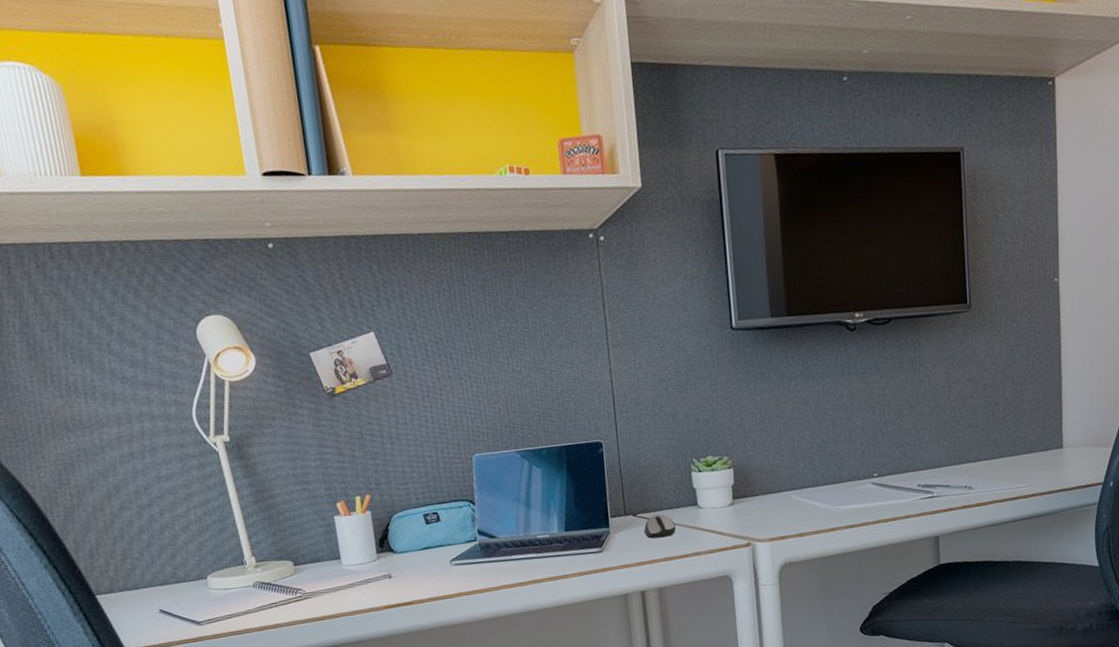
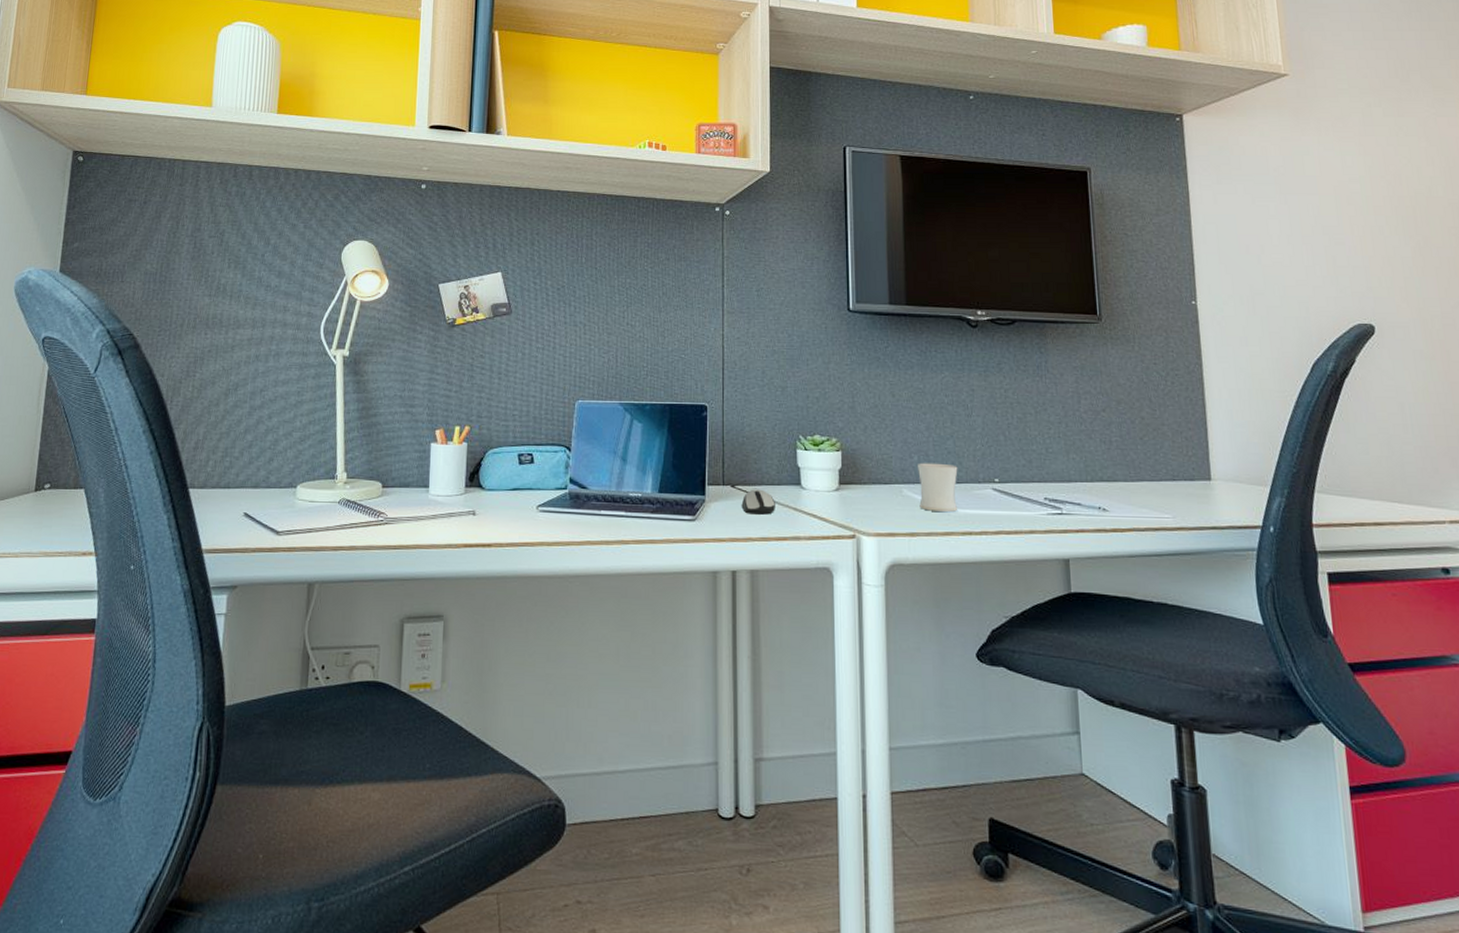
mug: none [803,466,842,512] -> present [917,462,958,513]

